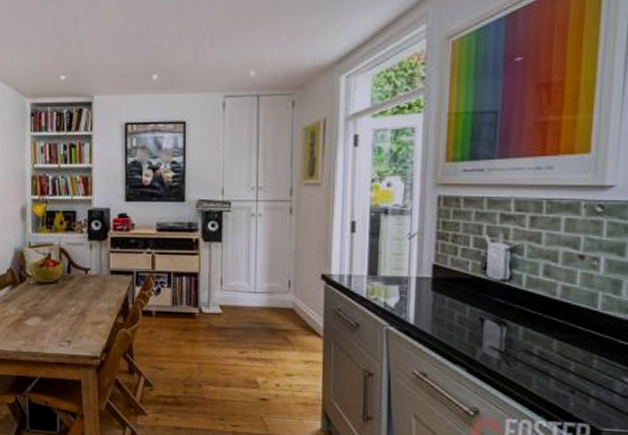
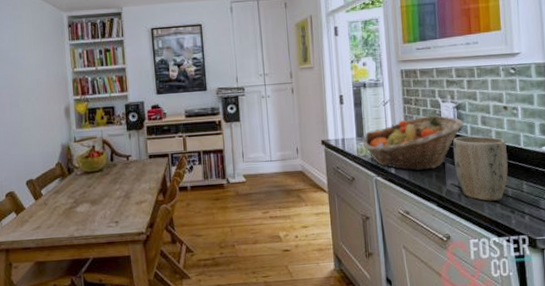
fruit basket: none [374,258,517,325] -> present [362,115,463,171]
plant pot: none [497,288,576,375] -> present [453,136,509,201]

